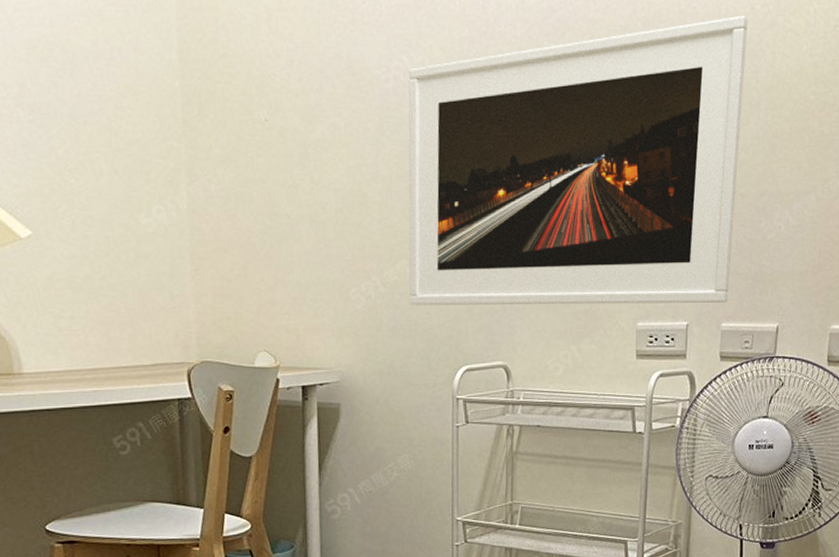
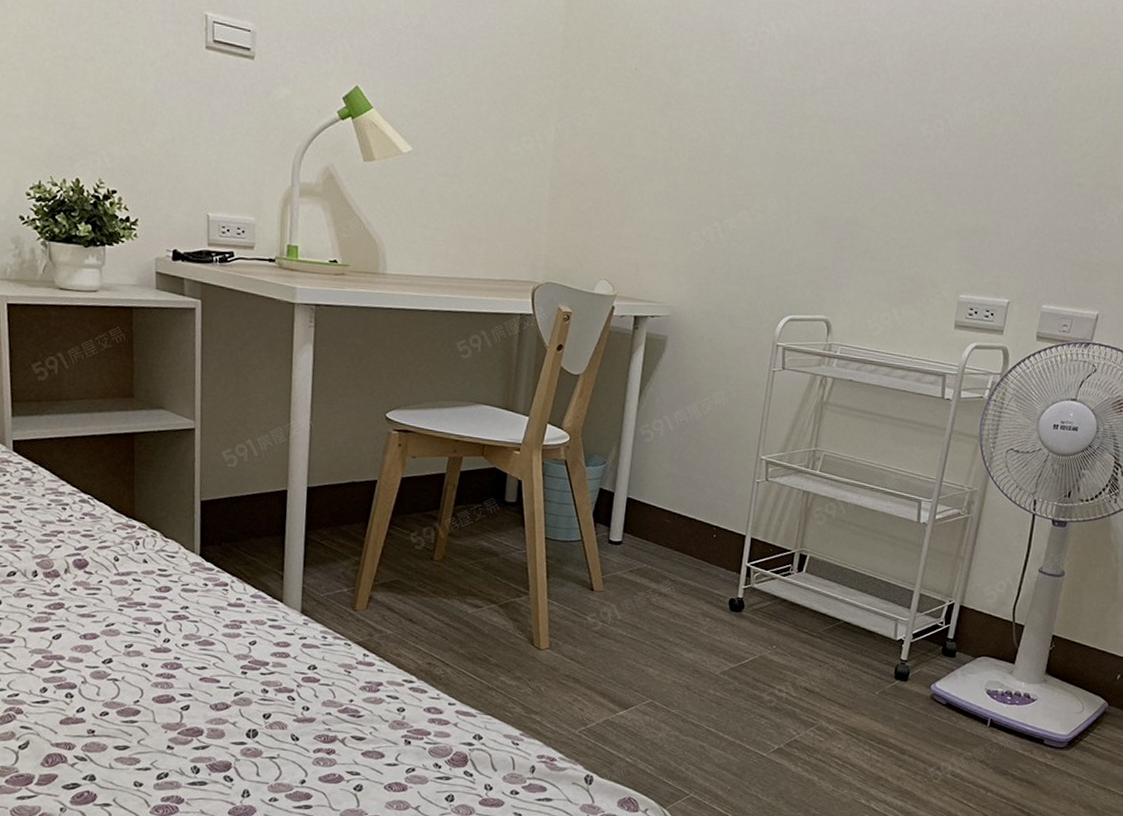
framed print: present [408,15,748,306] -> none [744,14,1108,285]

